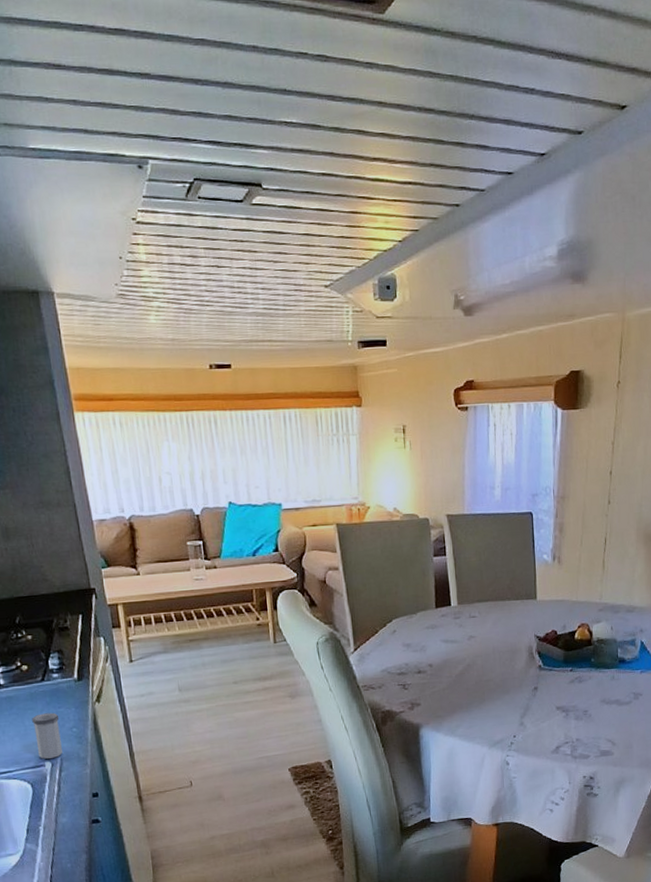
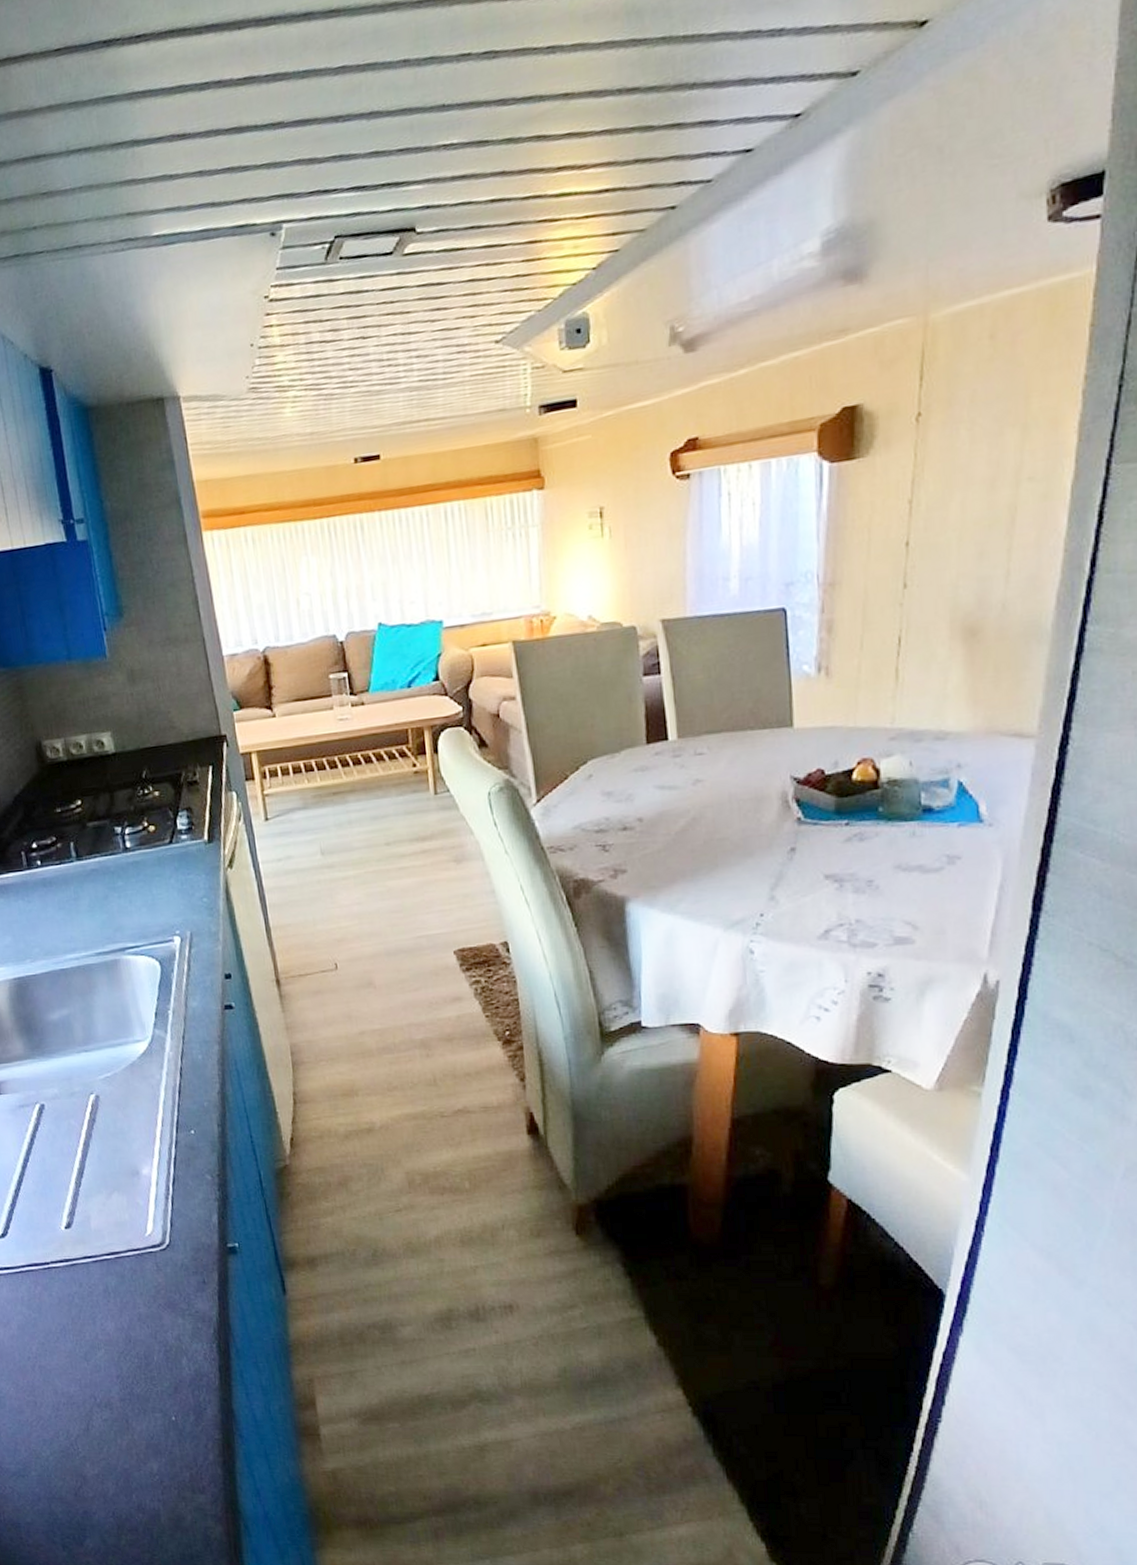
salt shaker: present [32,712,63,759] -> none [160,879,192,933]

